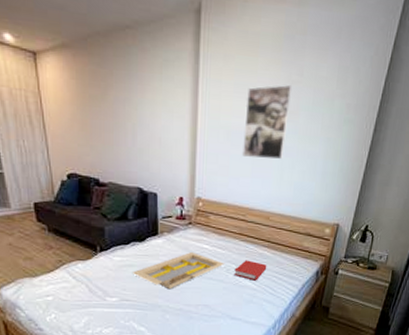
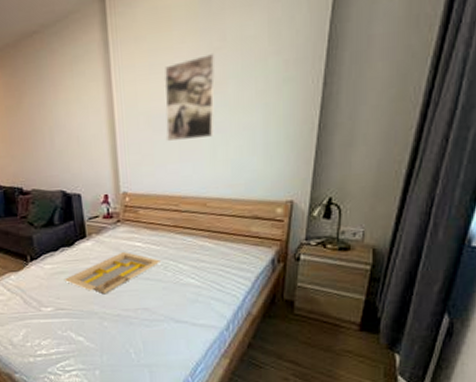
book: present [234,260,267,281] -> none [173,254,211,277]

